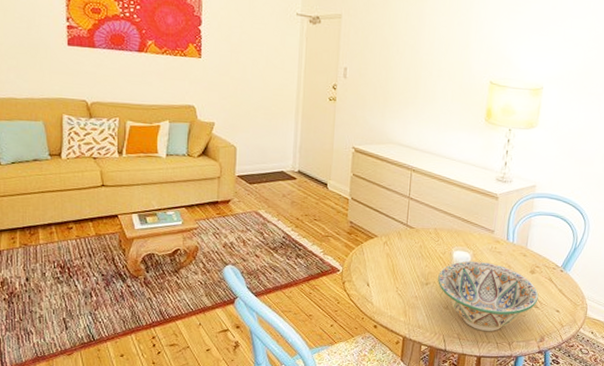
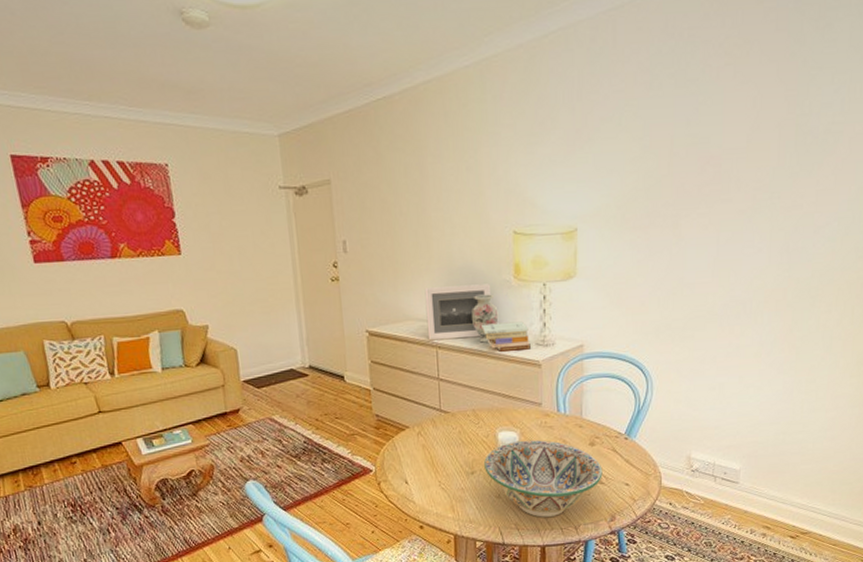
picture frame: none [405,118,464,167] -> present [424,284,491,341]
vase: none [444,130,469,172] -> present [471,294,499,343]
books: none [452,156,492,183] -> present [481,321,531,352]

